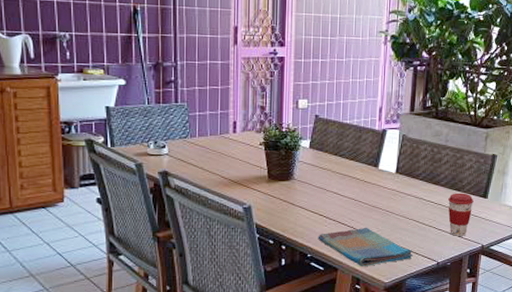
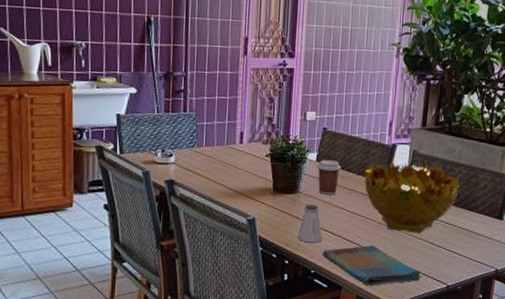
saltshaker: none [293,190,318,228] -> present [297,204,323,243]
coffee cup: none [309,147,335,181] -> present [316,160,342,195]
decorative bowl: none [357,146,447,214] -> present [364,161,460,233]
coffee cup: present [448,193,474,236] -> none [460,213,488,259]

